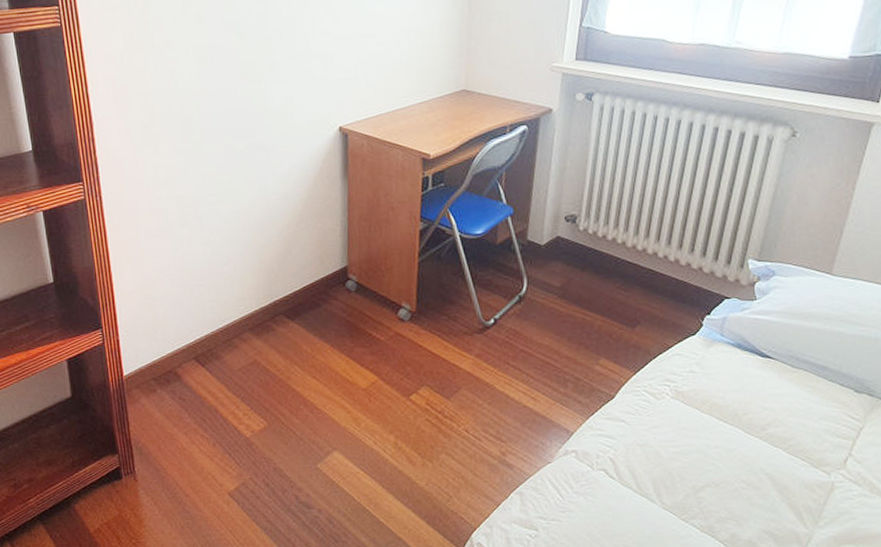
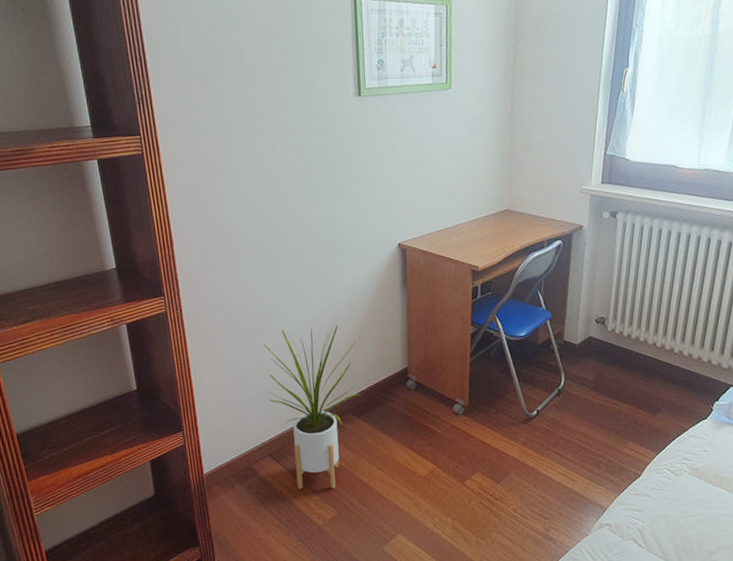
house plant: none [189,218,295,398] -> present [263,326,361,490]

